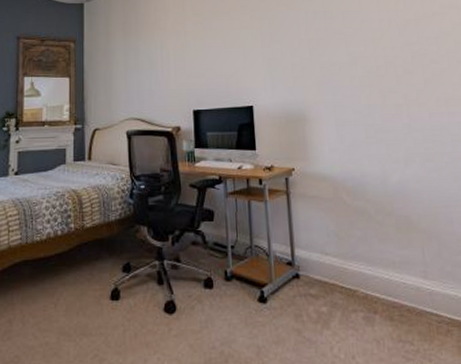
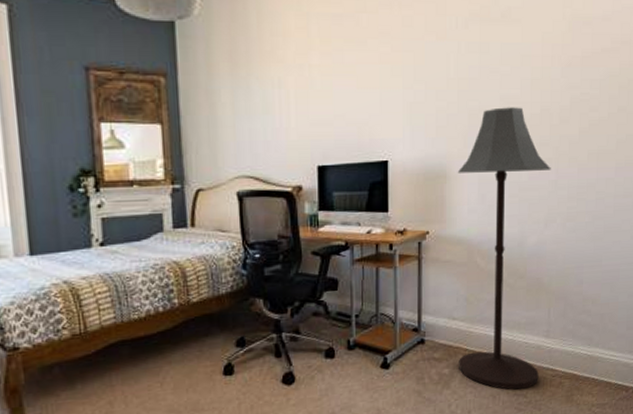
floor lamp: none [315,61,424,335] -> present [457,107,551,390]

